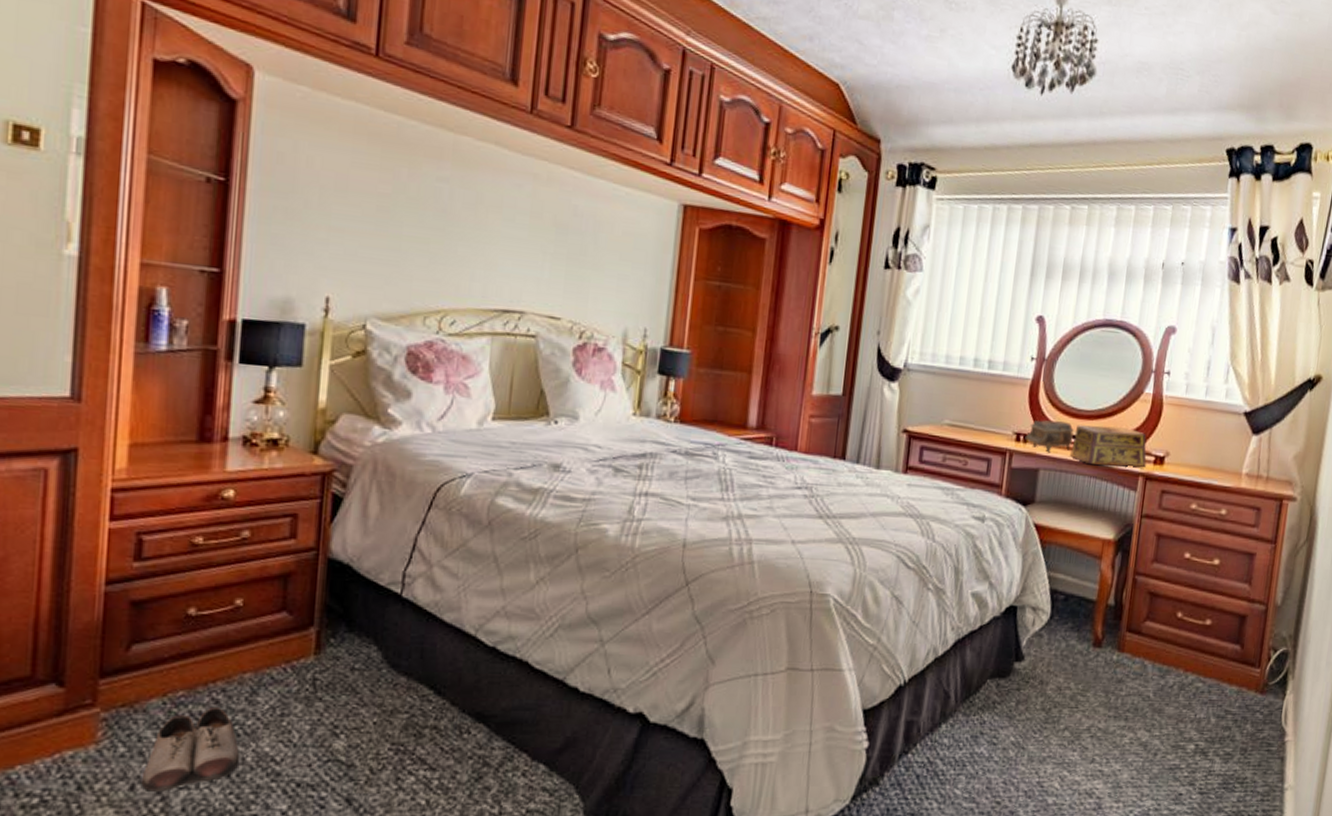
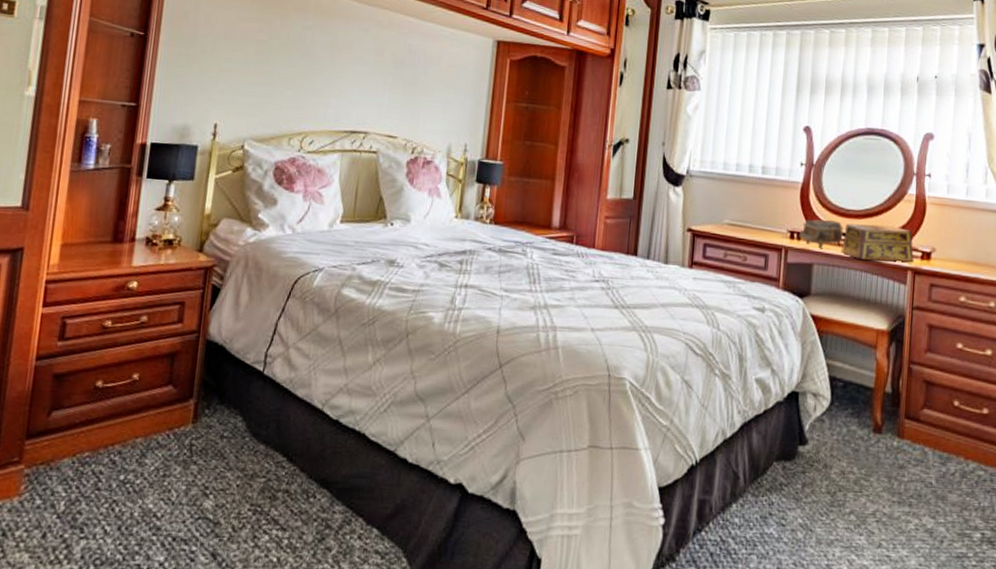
shoe: present [141,708,241,792] -> none [51,467,130,540]

